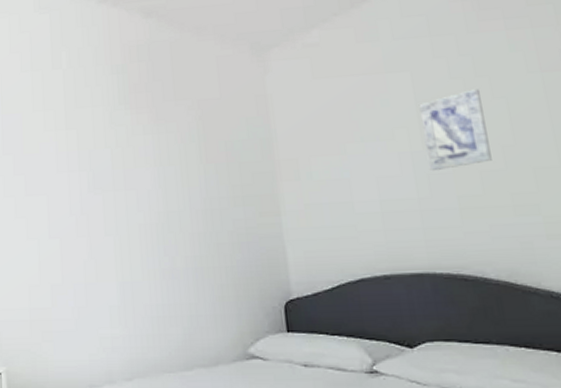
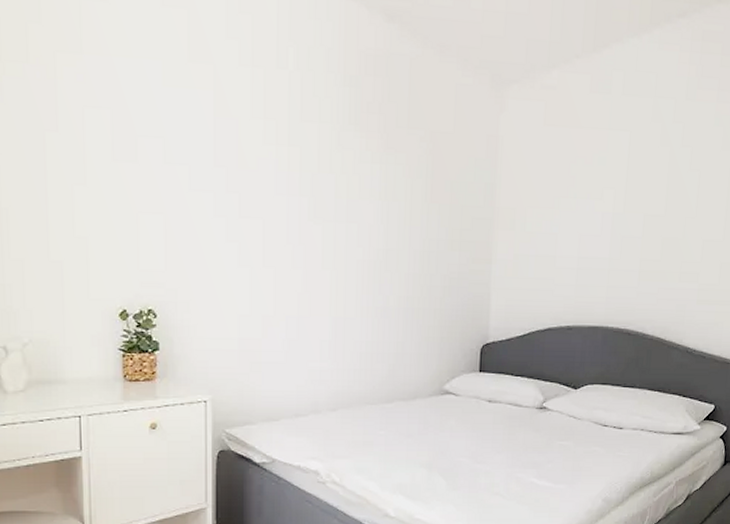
wall art: present [418,89,492,170] -> none [624,158,681,233]

